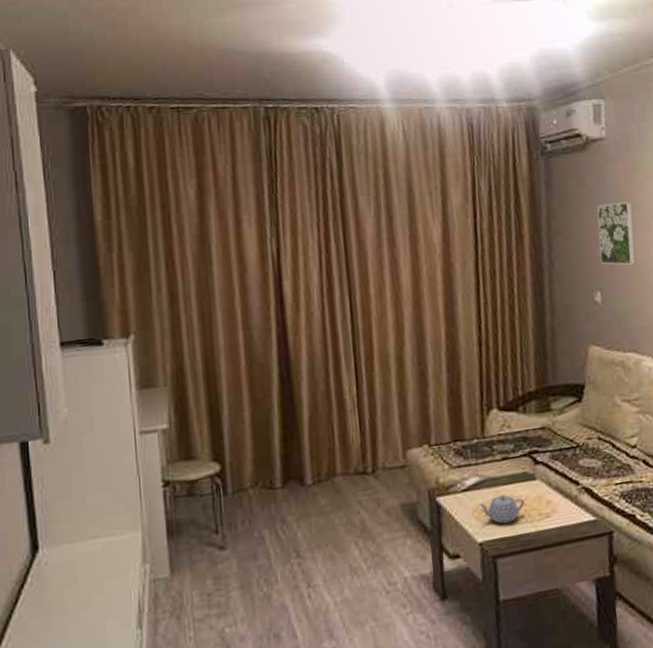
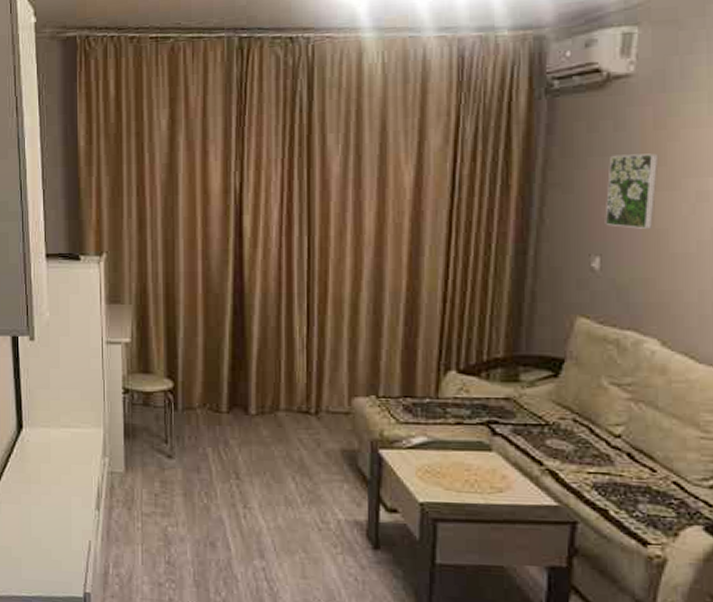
teapot: present [479,494,525,524] -> none [424,460,476,490]

